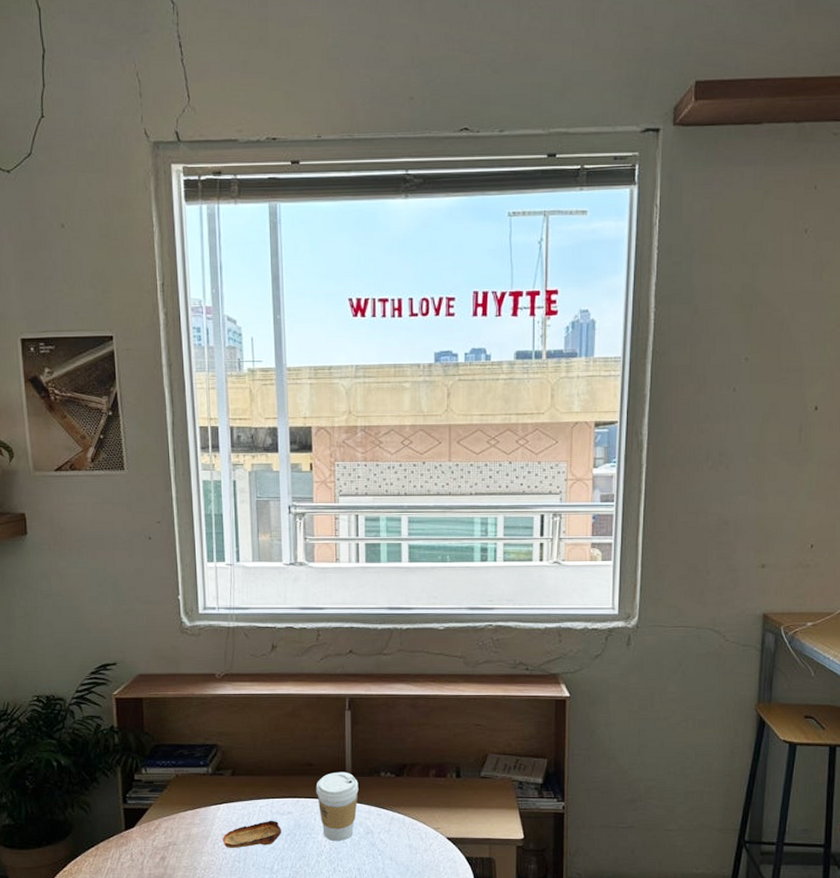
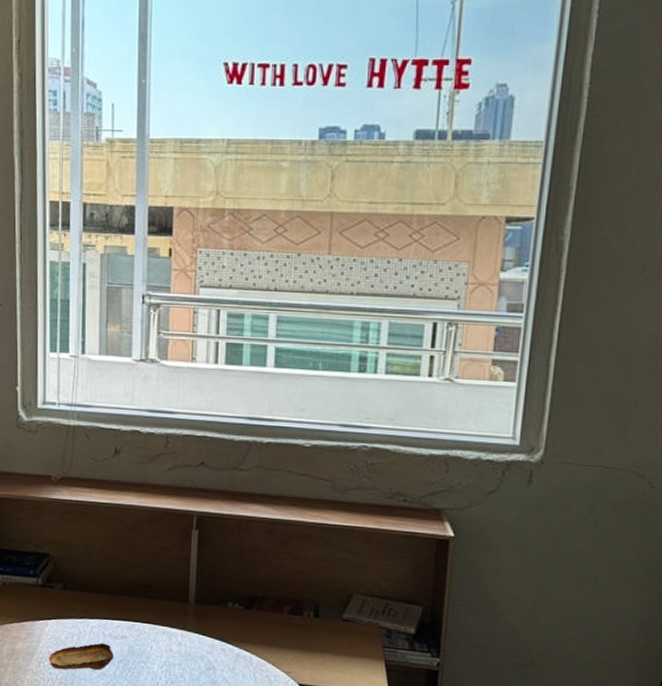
coffee cup: present [316,771,359,842] -> none [154,597,202,675]

